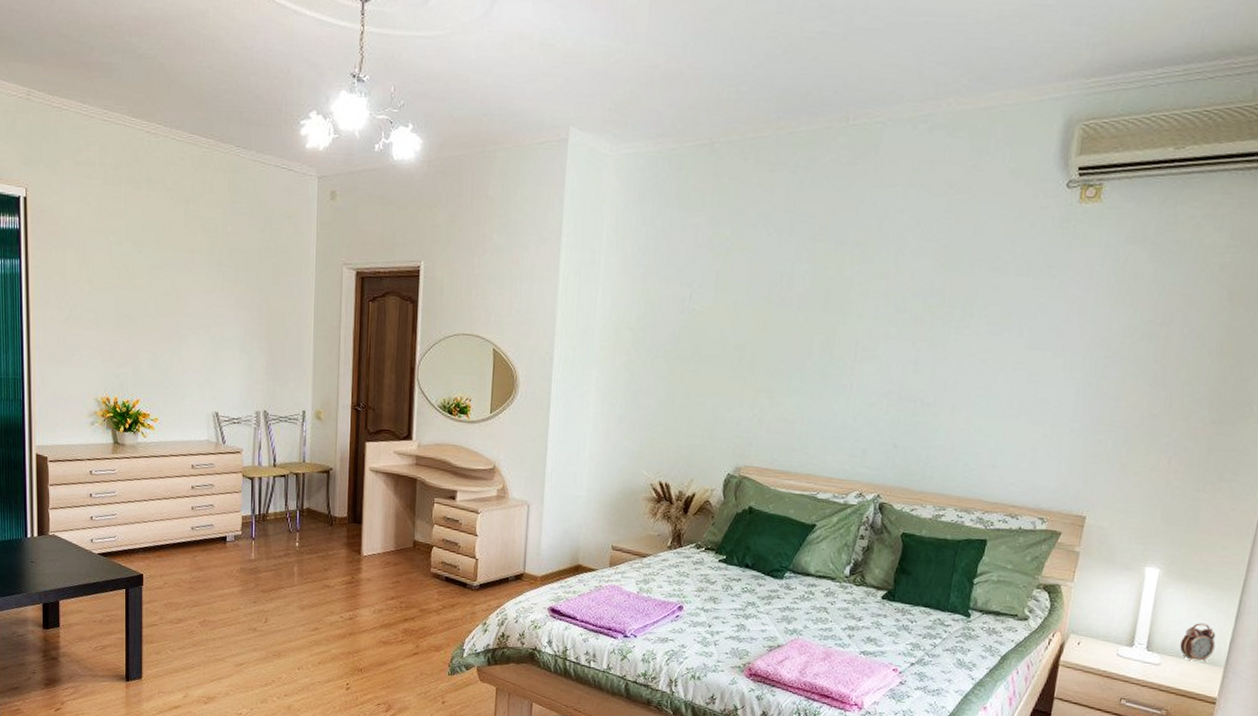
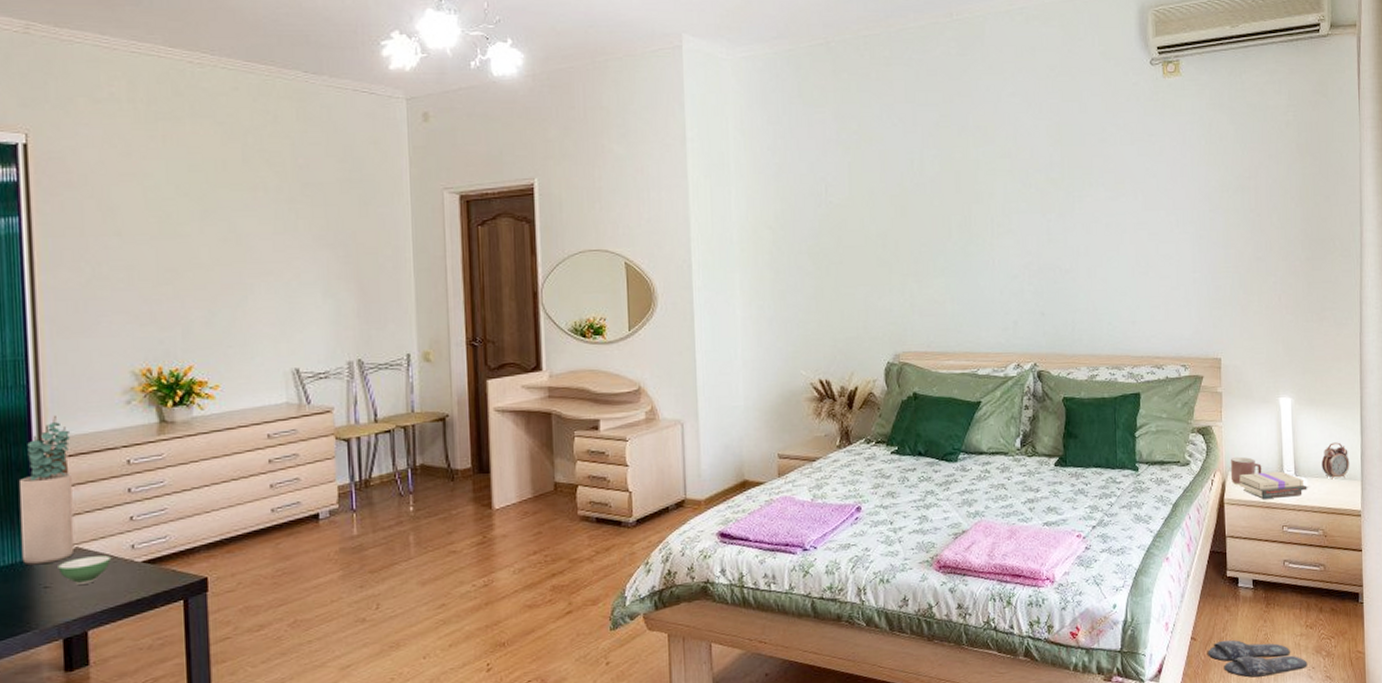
vase: none [16,428,52,544] -> present [19,416,75,566]
bowl: none [40,543,77,565] -> present [58,555,112,586]
mug: none [1071,620,1110,650] -> present [1230,456,1262,486]
books: none [1080,638,1159,672] -> present [1239,471,1307,499]

